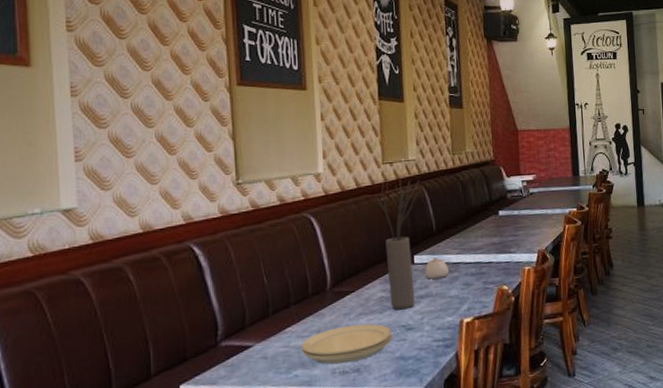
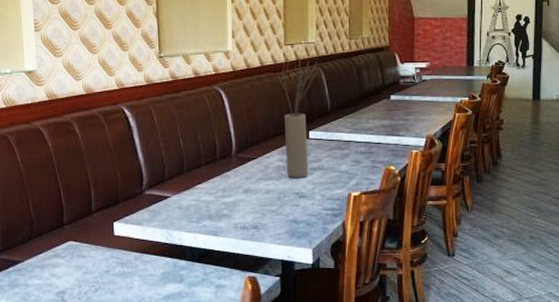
plate: present [300,323,393,365] -> none [209,187,288,220]
sugar bowl: present [424,257,450,279] -> none [318,134,341,154]

